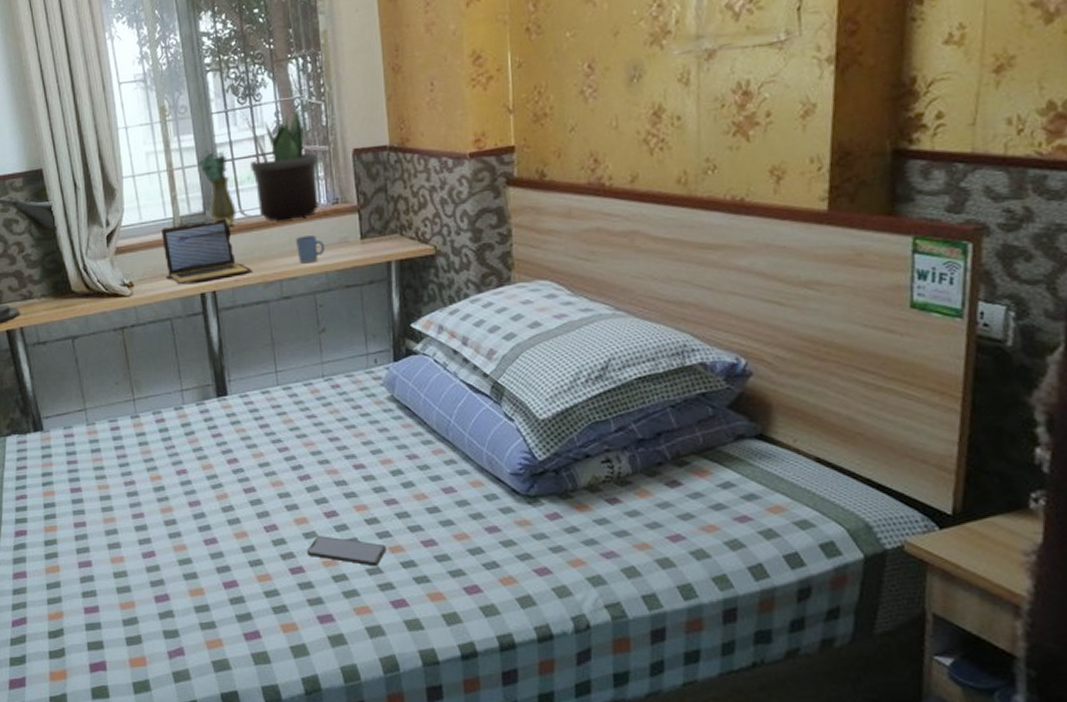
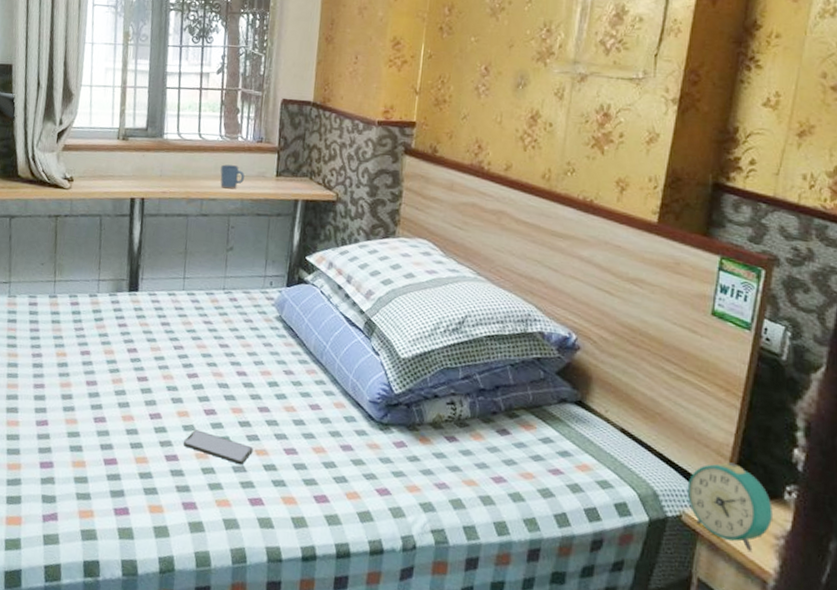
laptop: present [162,217,252,285] -> none [103,135,179,190]
vase: present [197,150,237,227] -> none [148,76,176,145]
planter: present [243,107,319,220] -> none [193,50,252,149]
alarm clock: none [906,476,1018,574] -> present [687,462,773,551]

